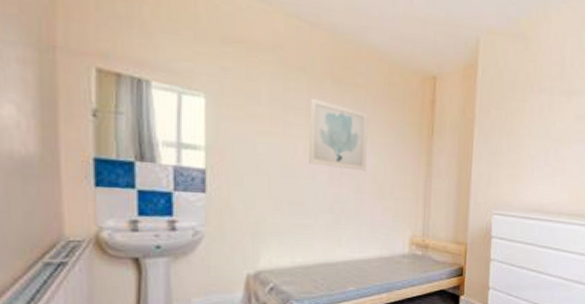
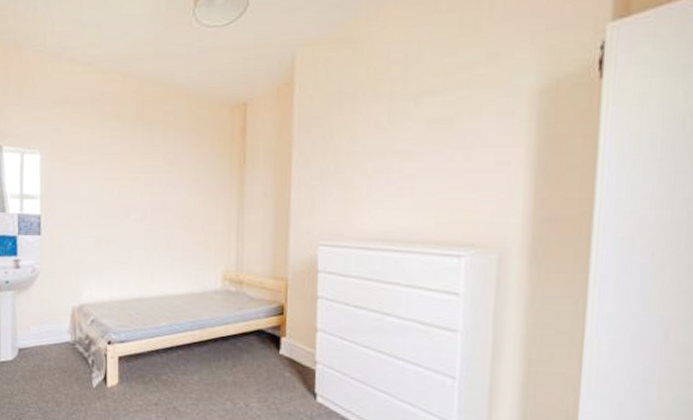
wall art: present [309,97,368,171] -> none [123,142,177,207]

